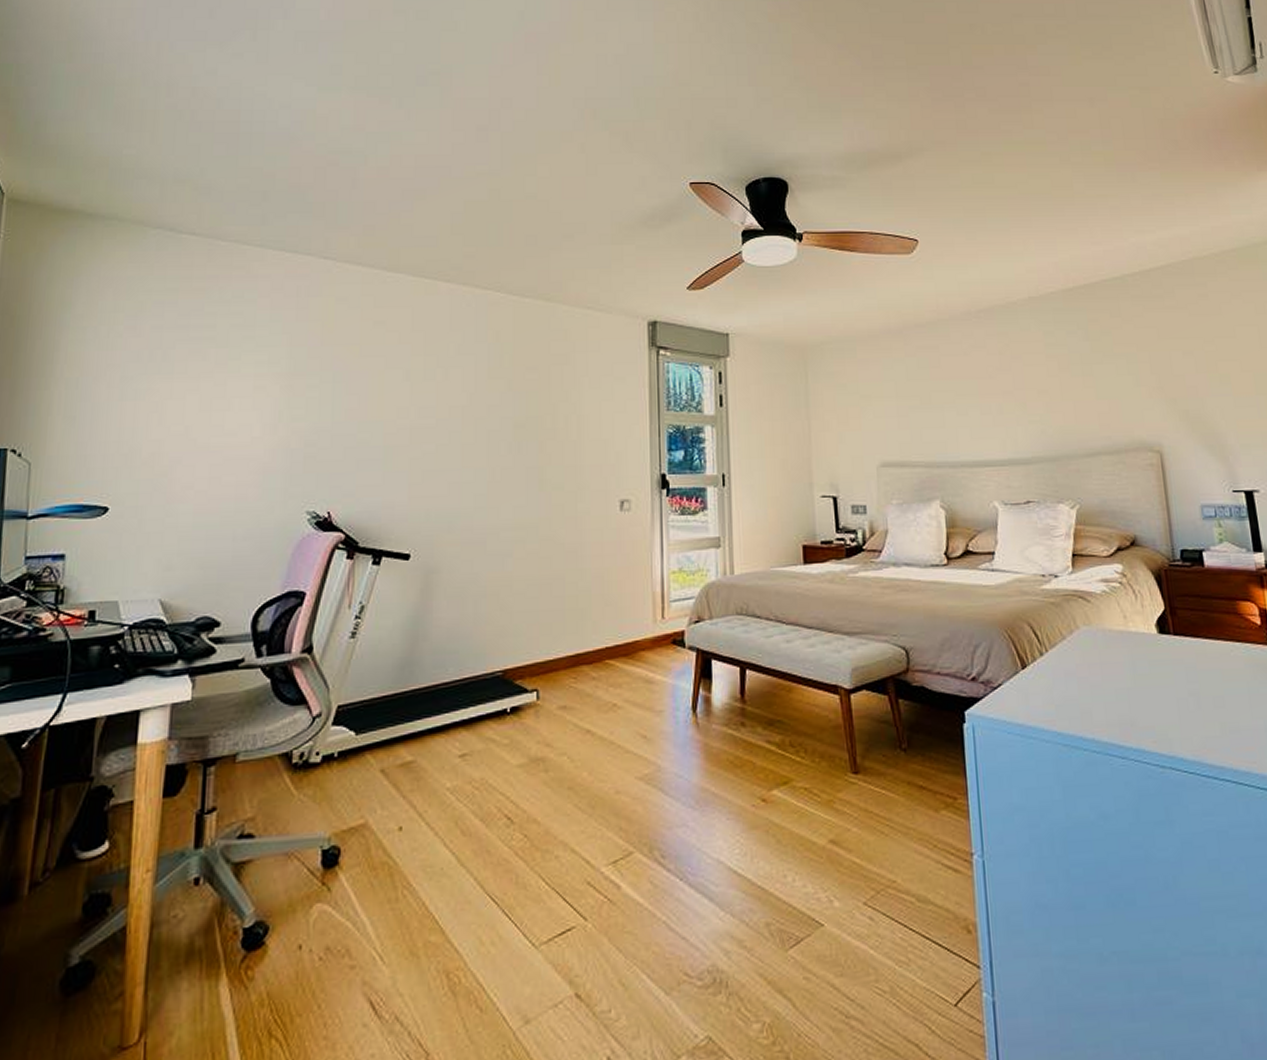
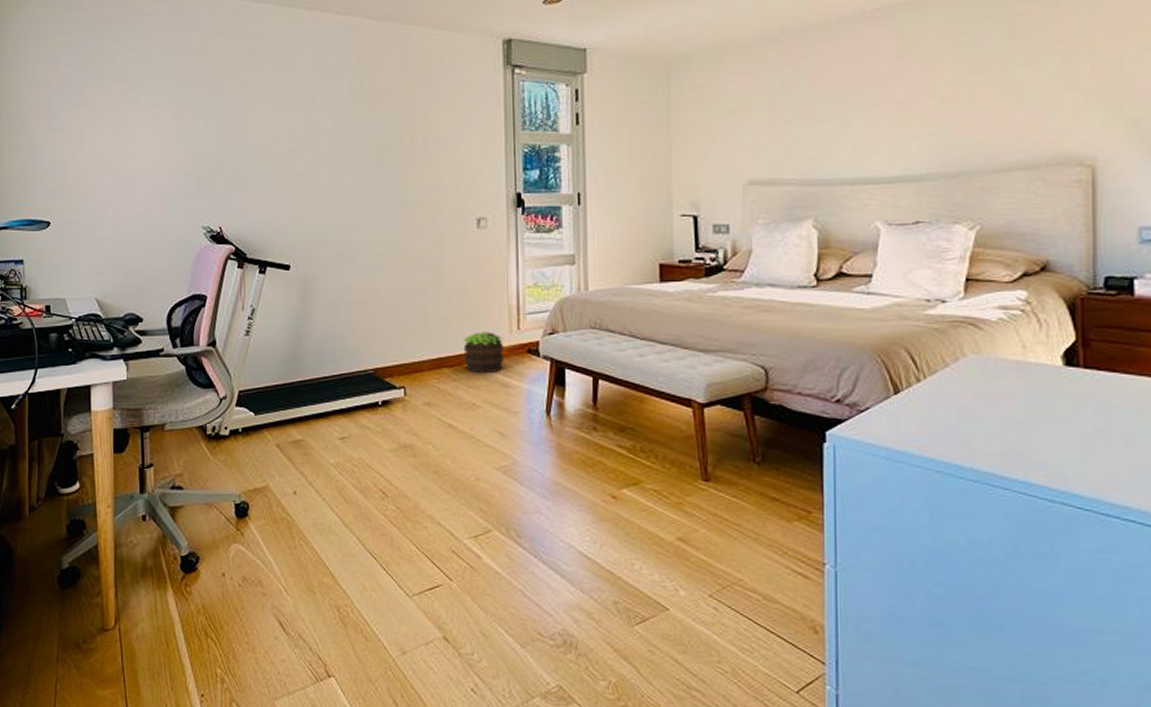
potted plant: none [604,622,648,670] -> present [463,332,505,374]

